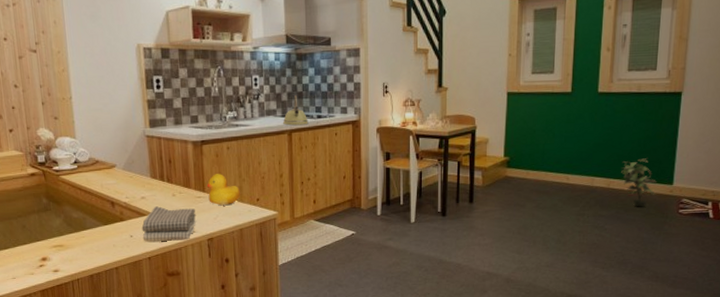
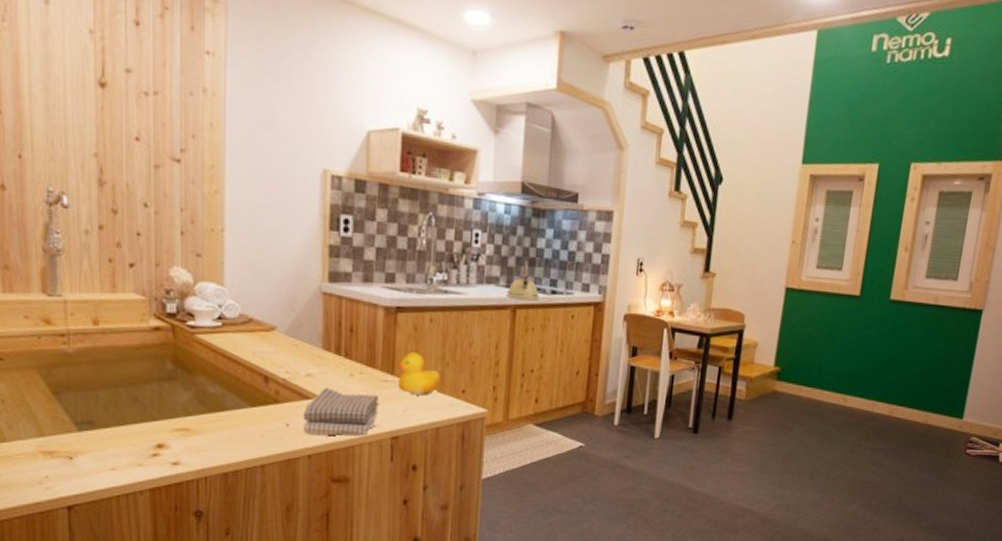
potted plant: present [621,158,656,206] -> none [907,384,945,441]

